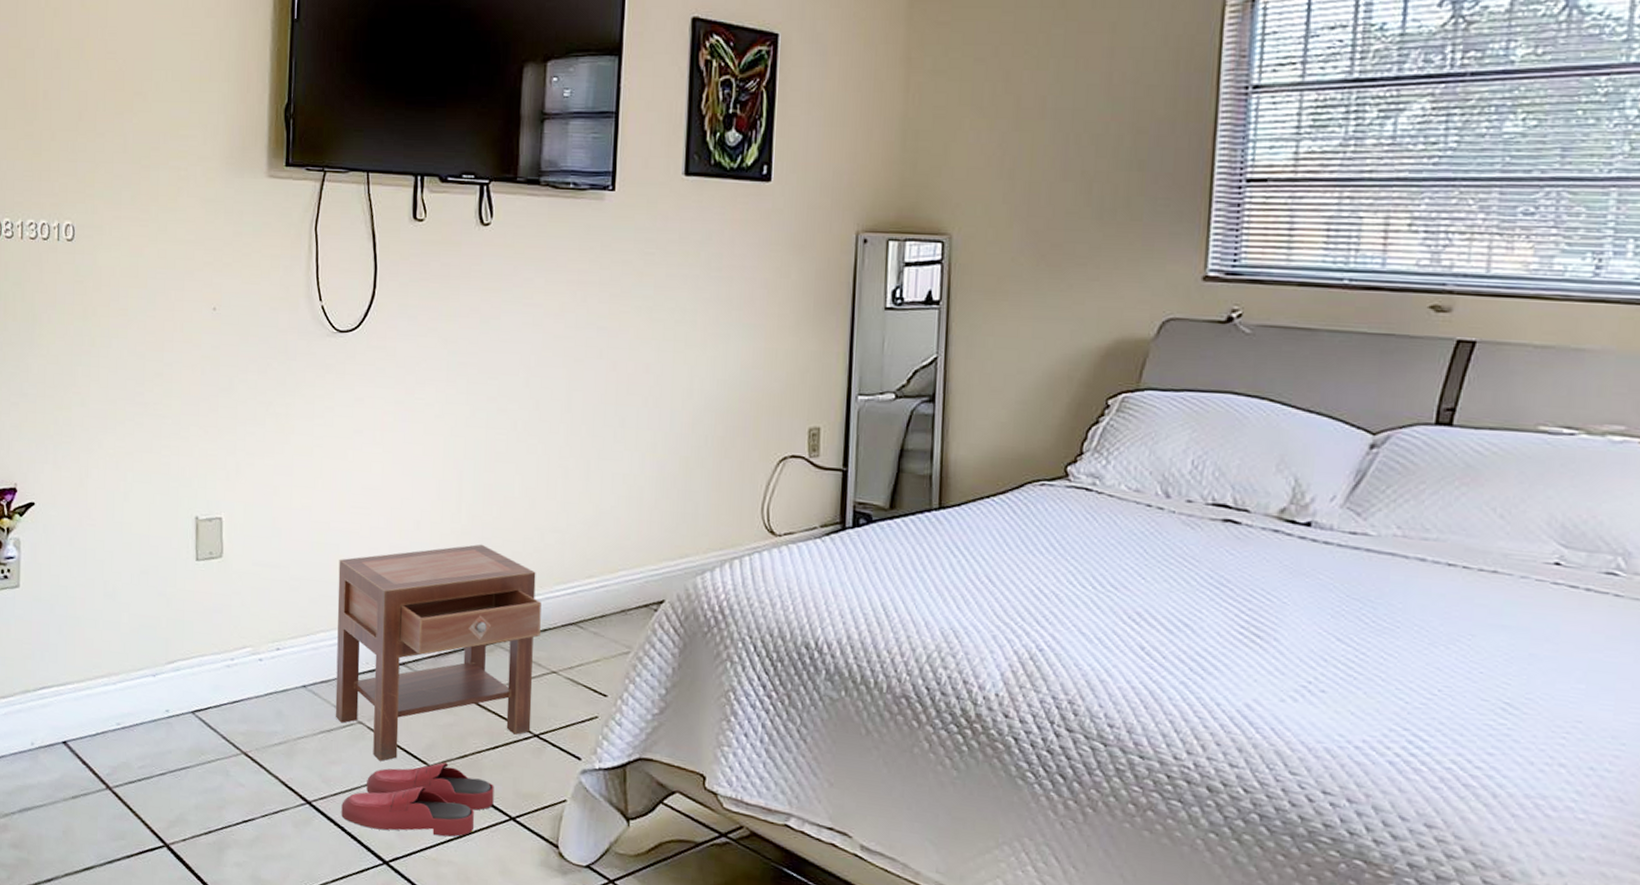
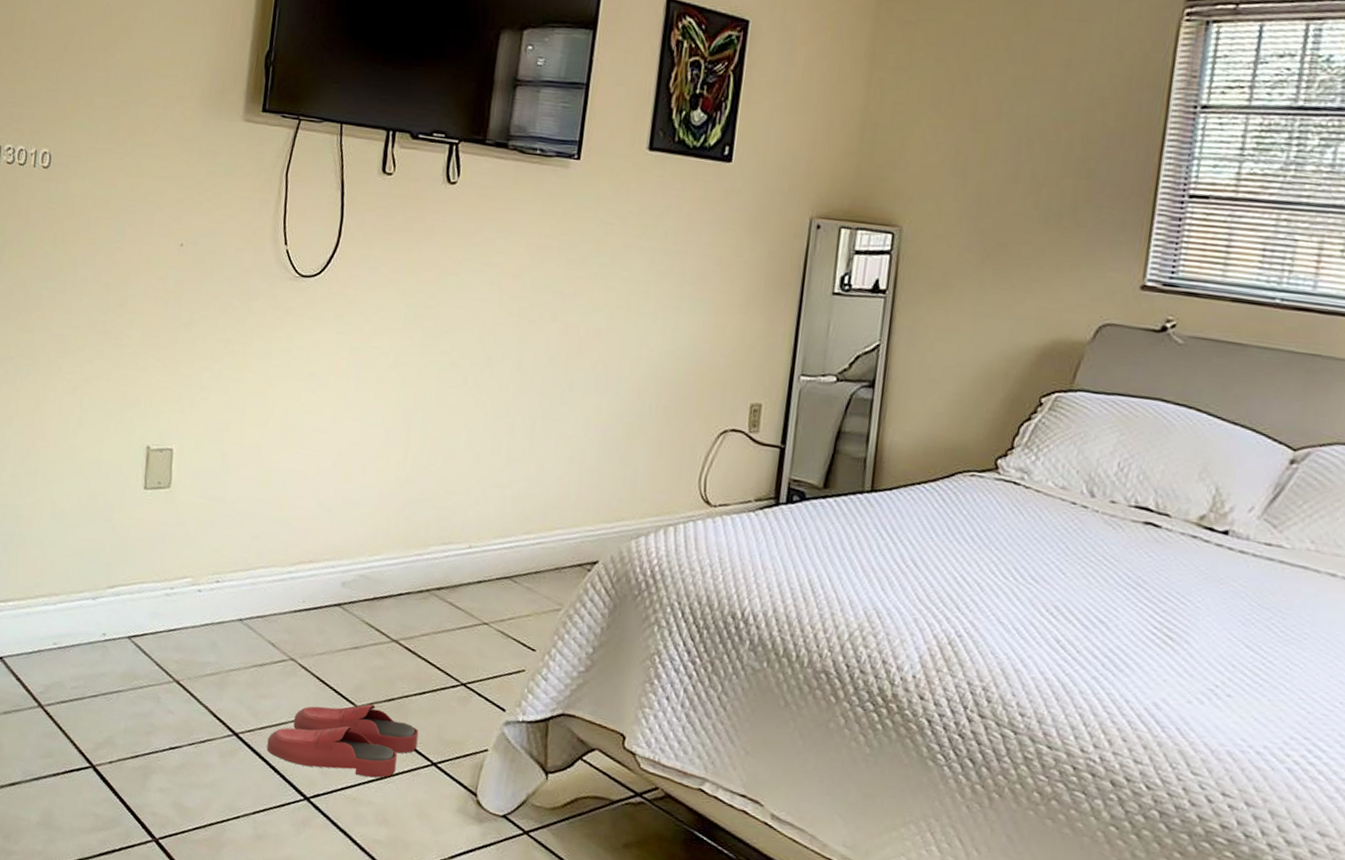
nightstand: present [335,544,542,761] -> none [268,493,479,699]

